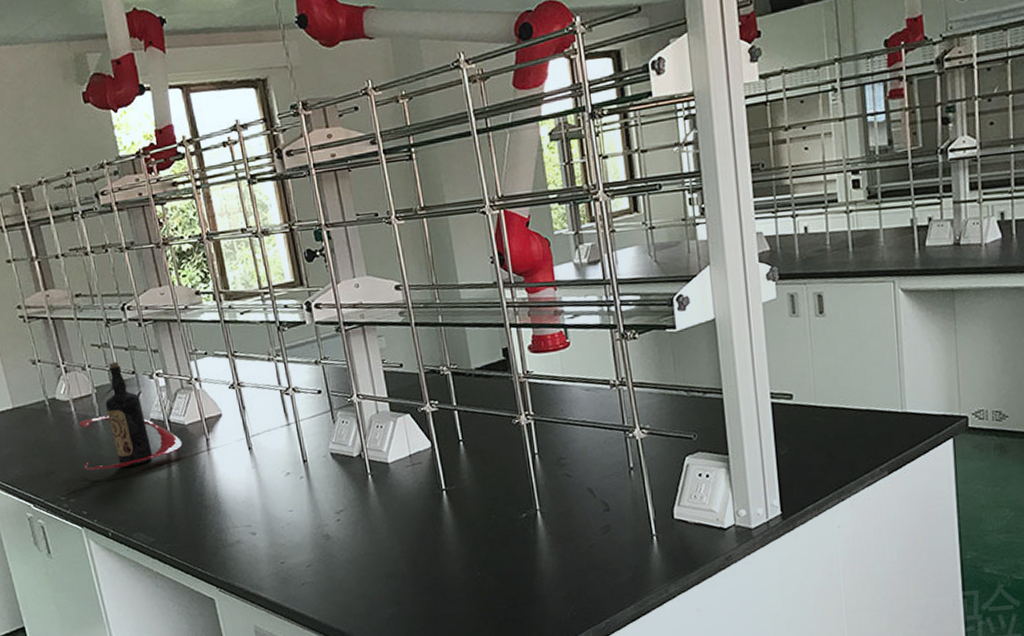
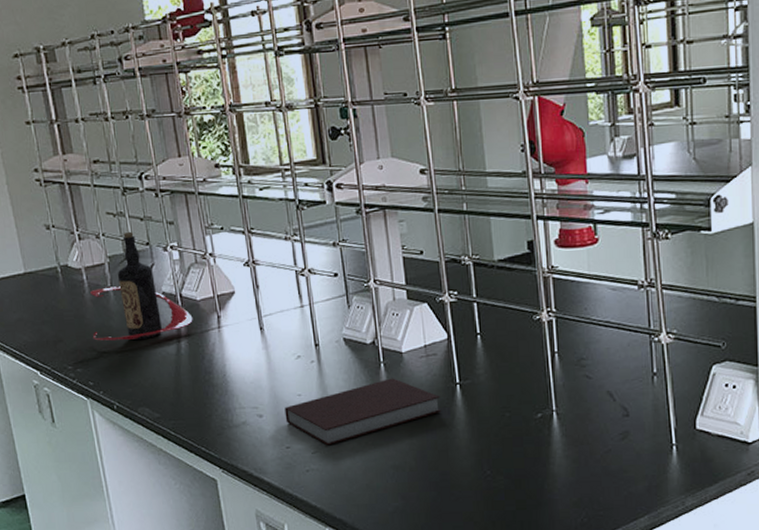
notebook: none [277,488,430,559] -> present [285,378,442,446]

